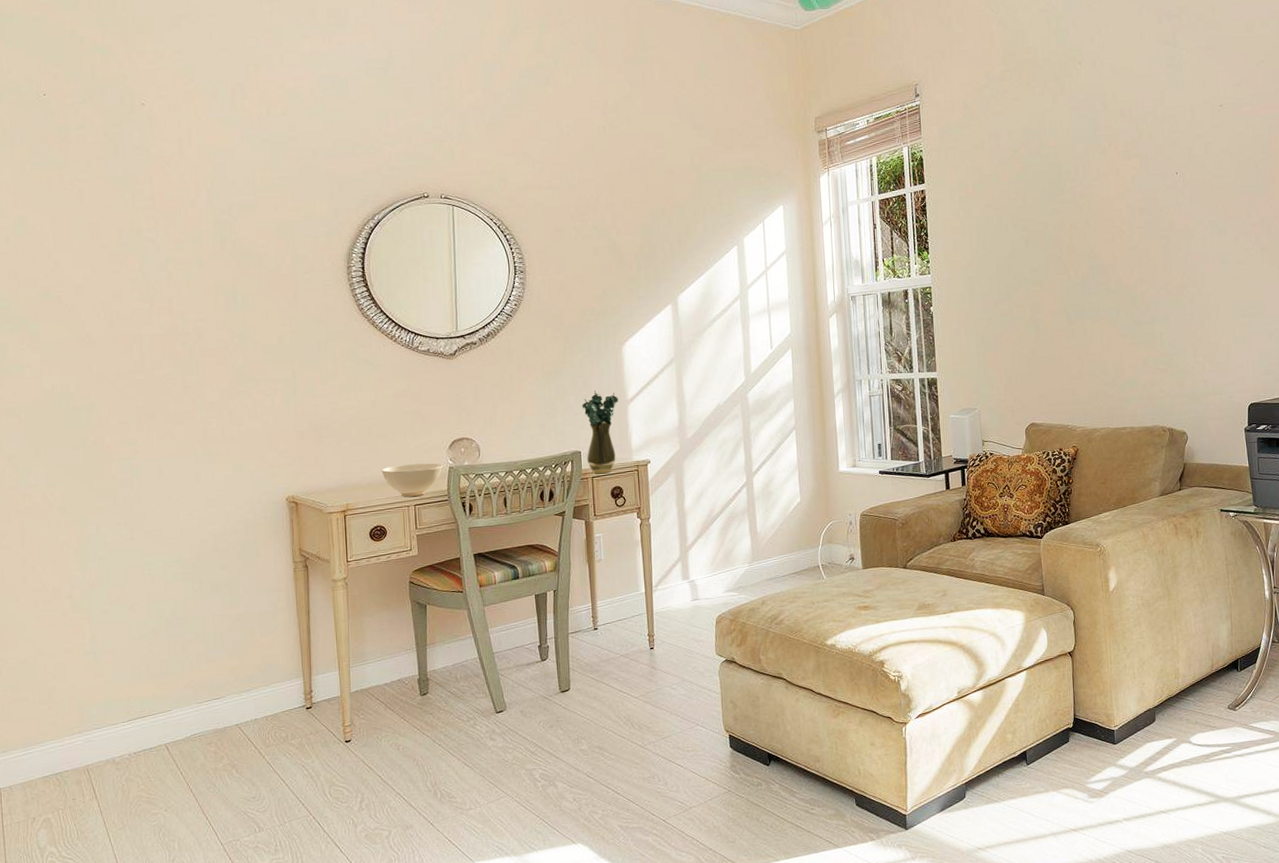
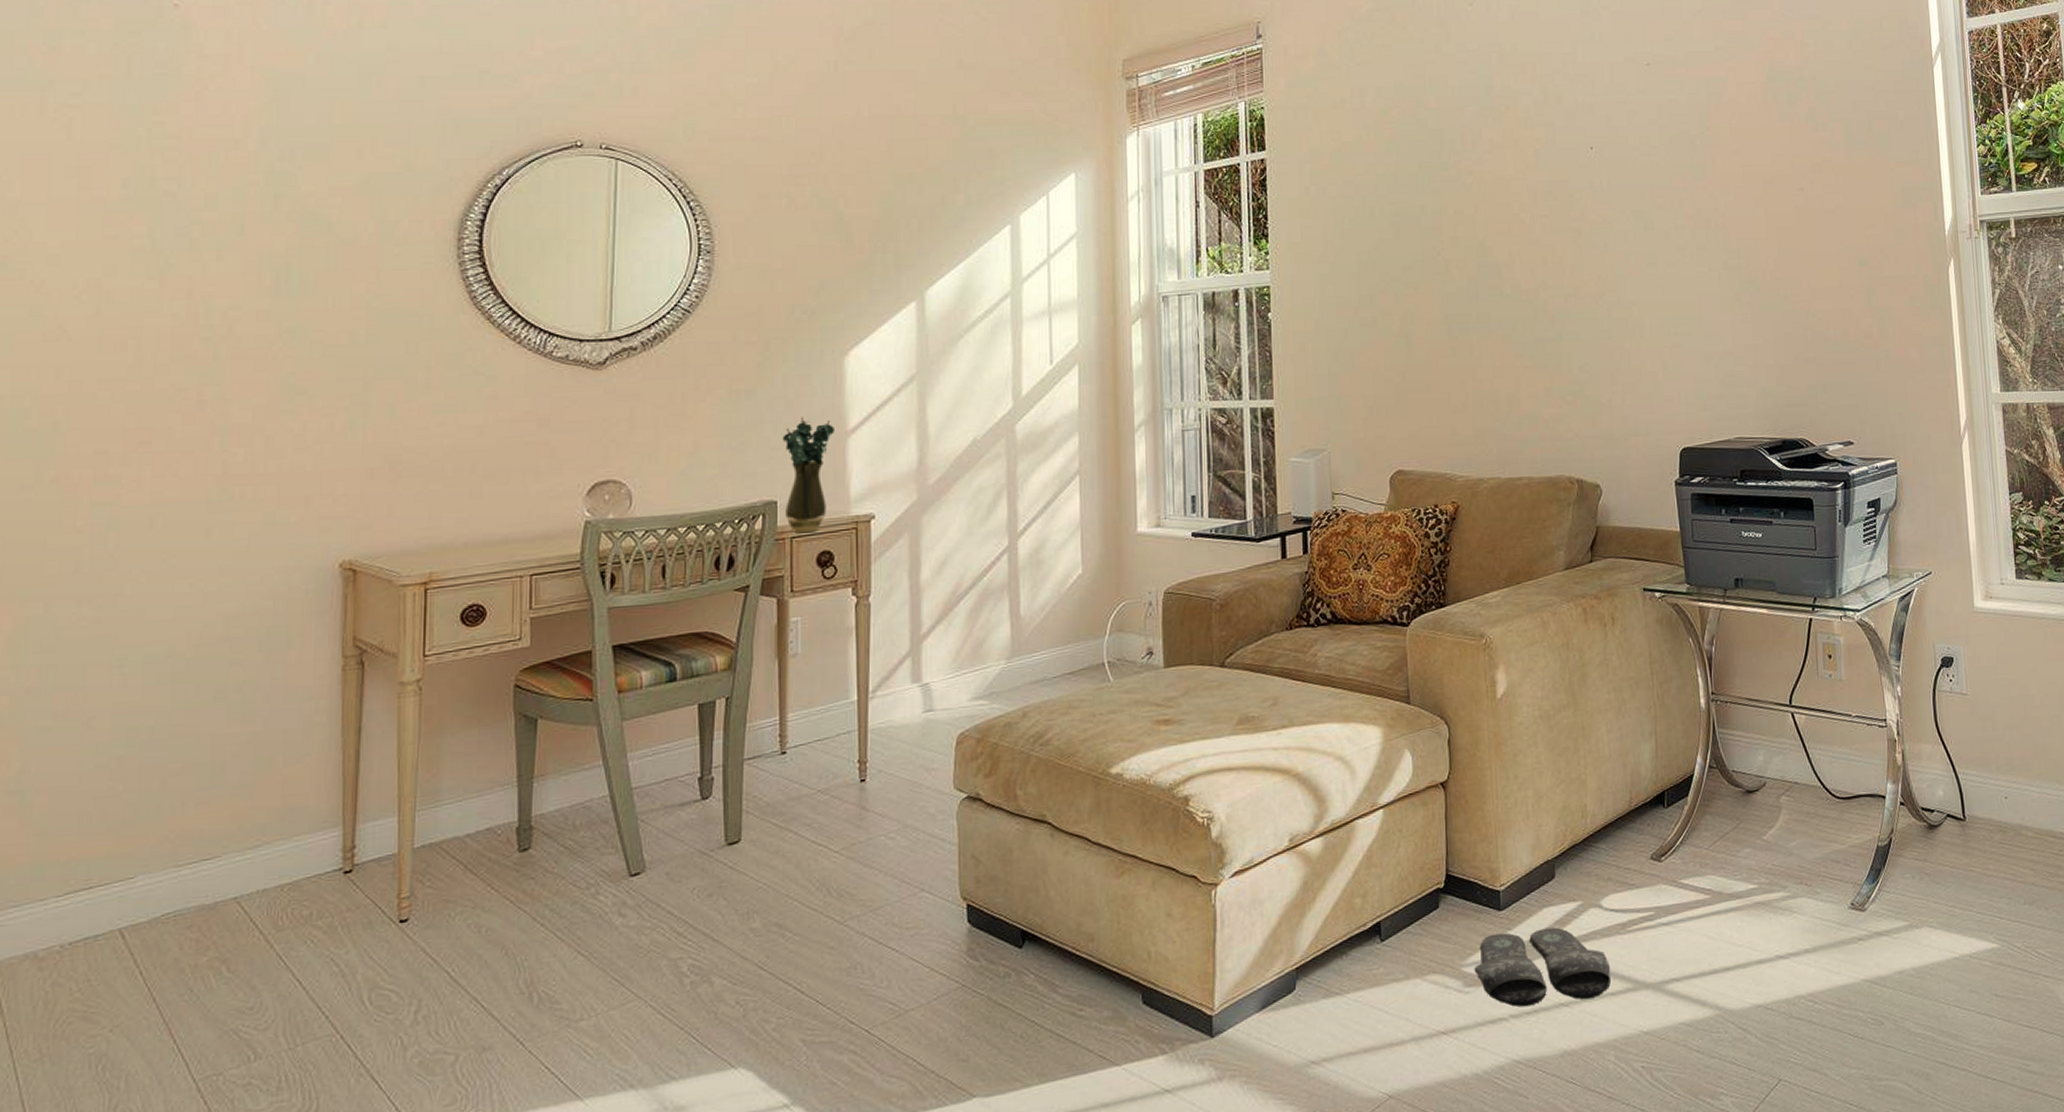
bowl: present [381,463,443,497] -> none [485,515,577,564]
slippers: none [1096,757,1198,813] -> present [1474,927,1611,1007]

